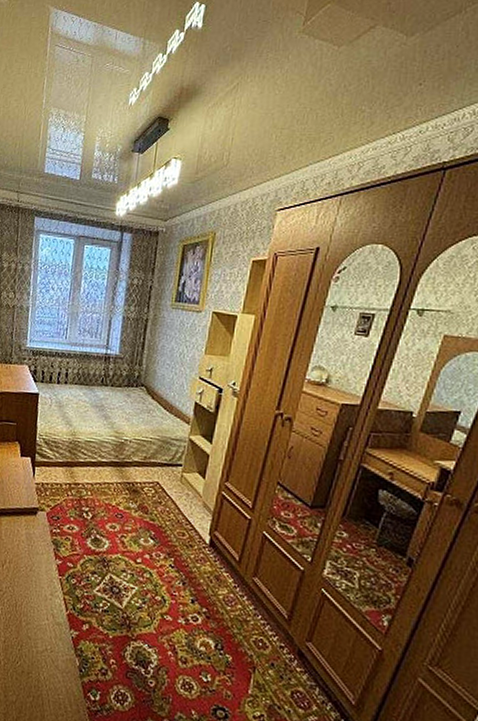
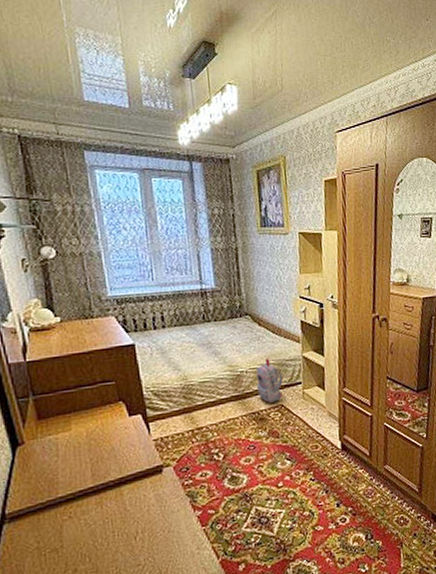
backpack: none [136,432,165,478] -> present [256,357,284,403]

